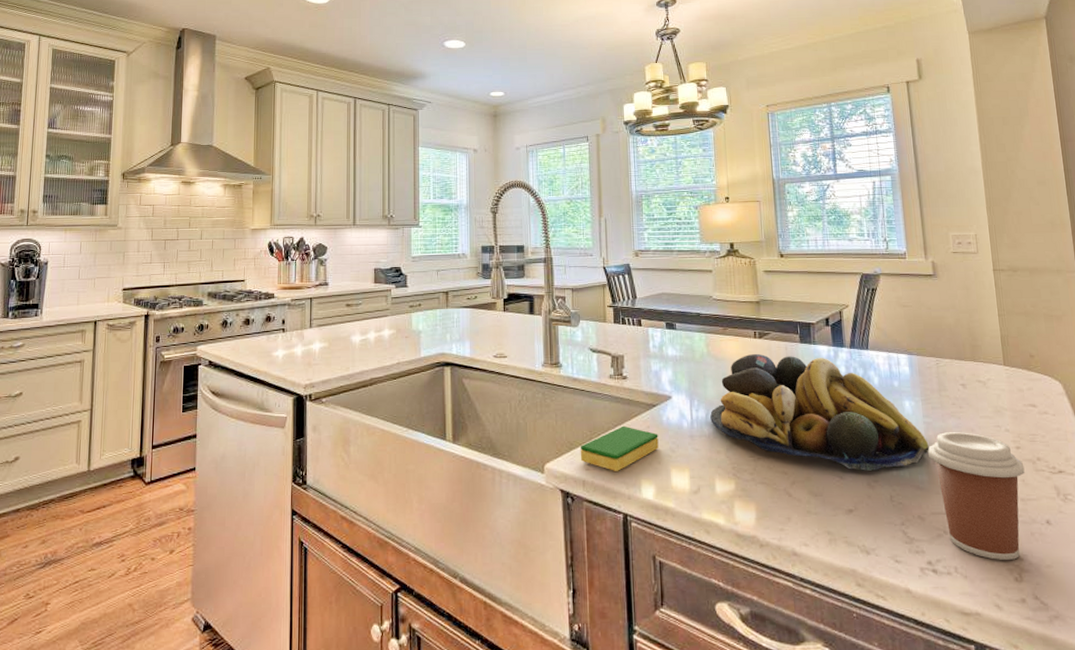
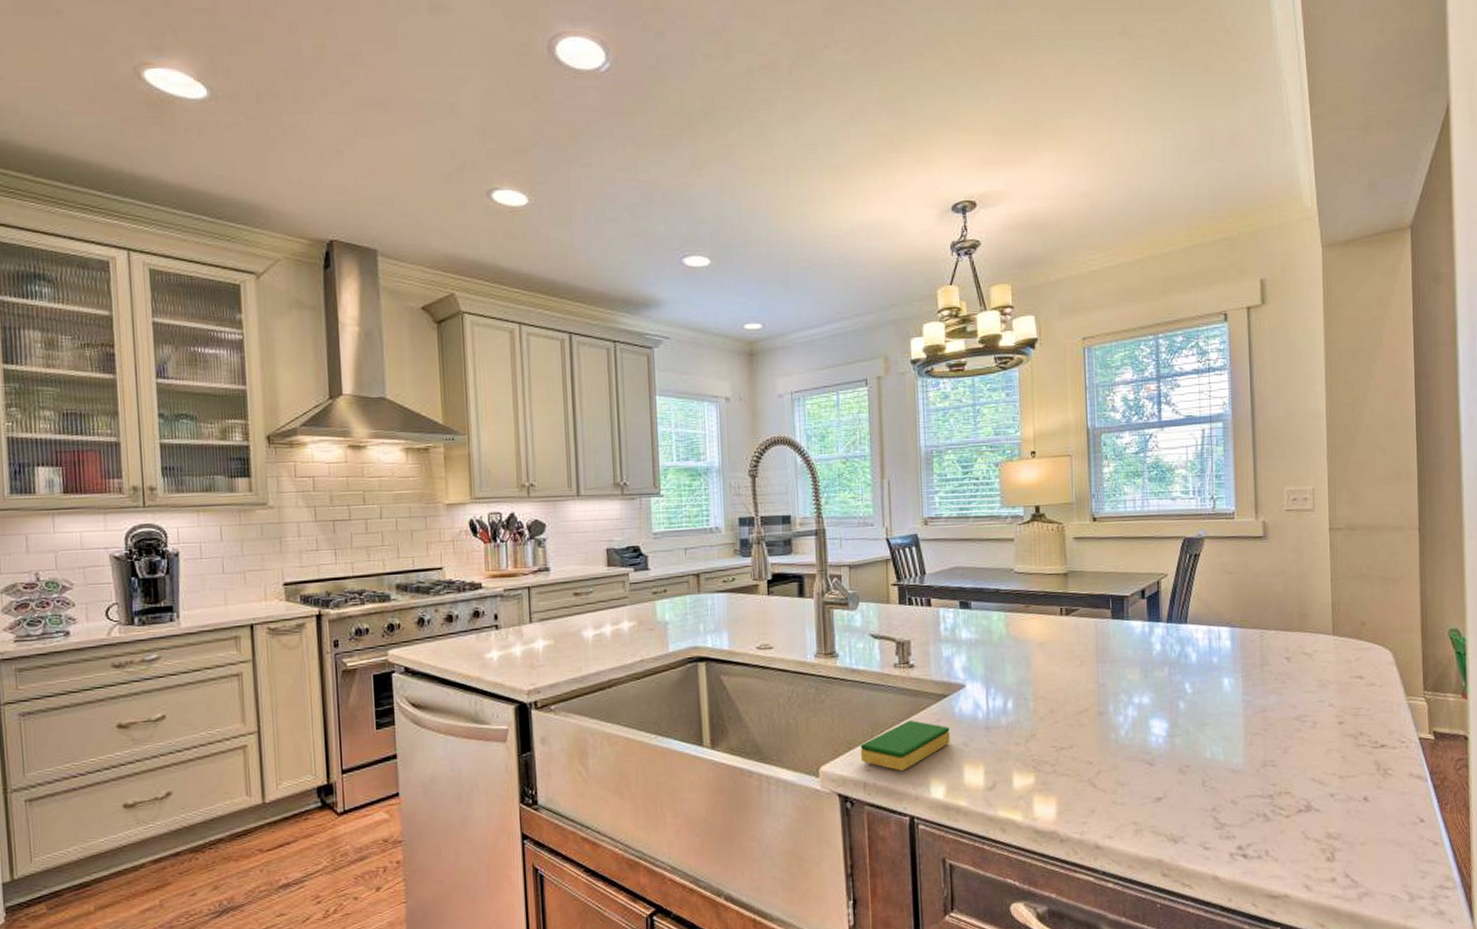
fruit bowl: present [710,353,929,471] -> none [1008,632,1247,756]
coffee cup: present [928,432,1025,561] -> none [1246,709,1346,841]

